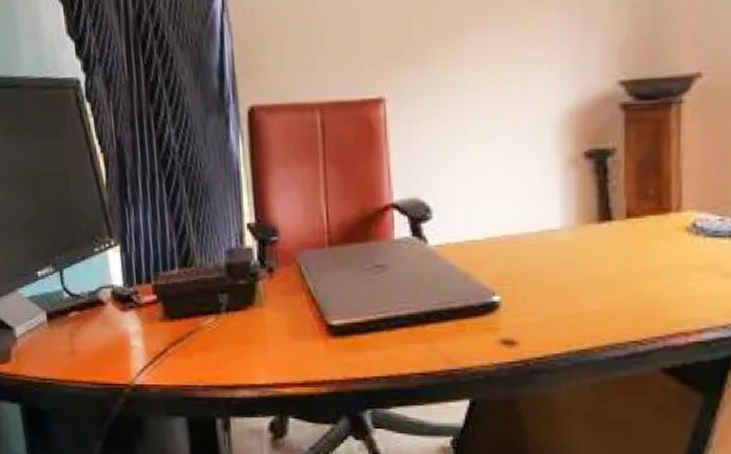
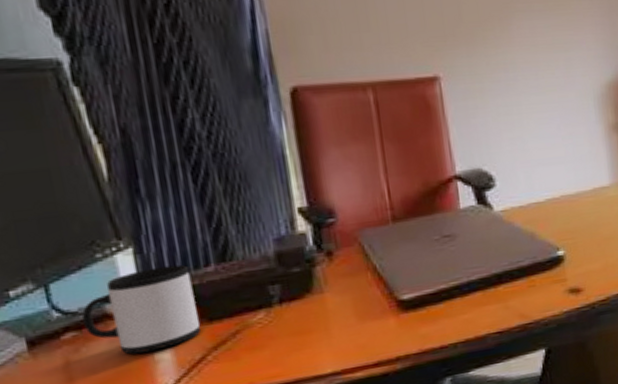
mug: none [82,265,164,338] -> present [81,264,200,355]

